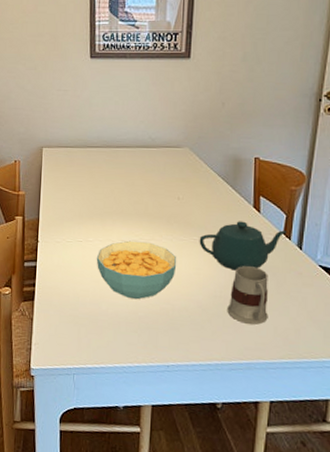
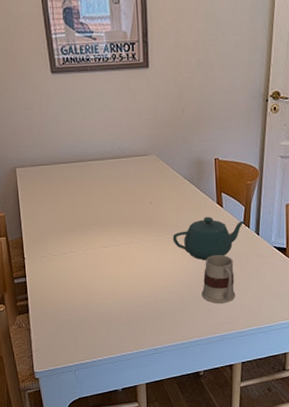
cereal bowl: present [96,240,177,300] -> none [82,245,155,298]

